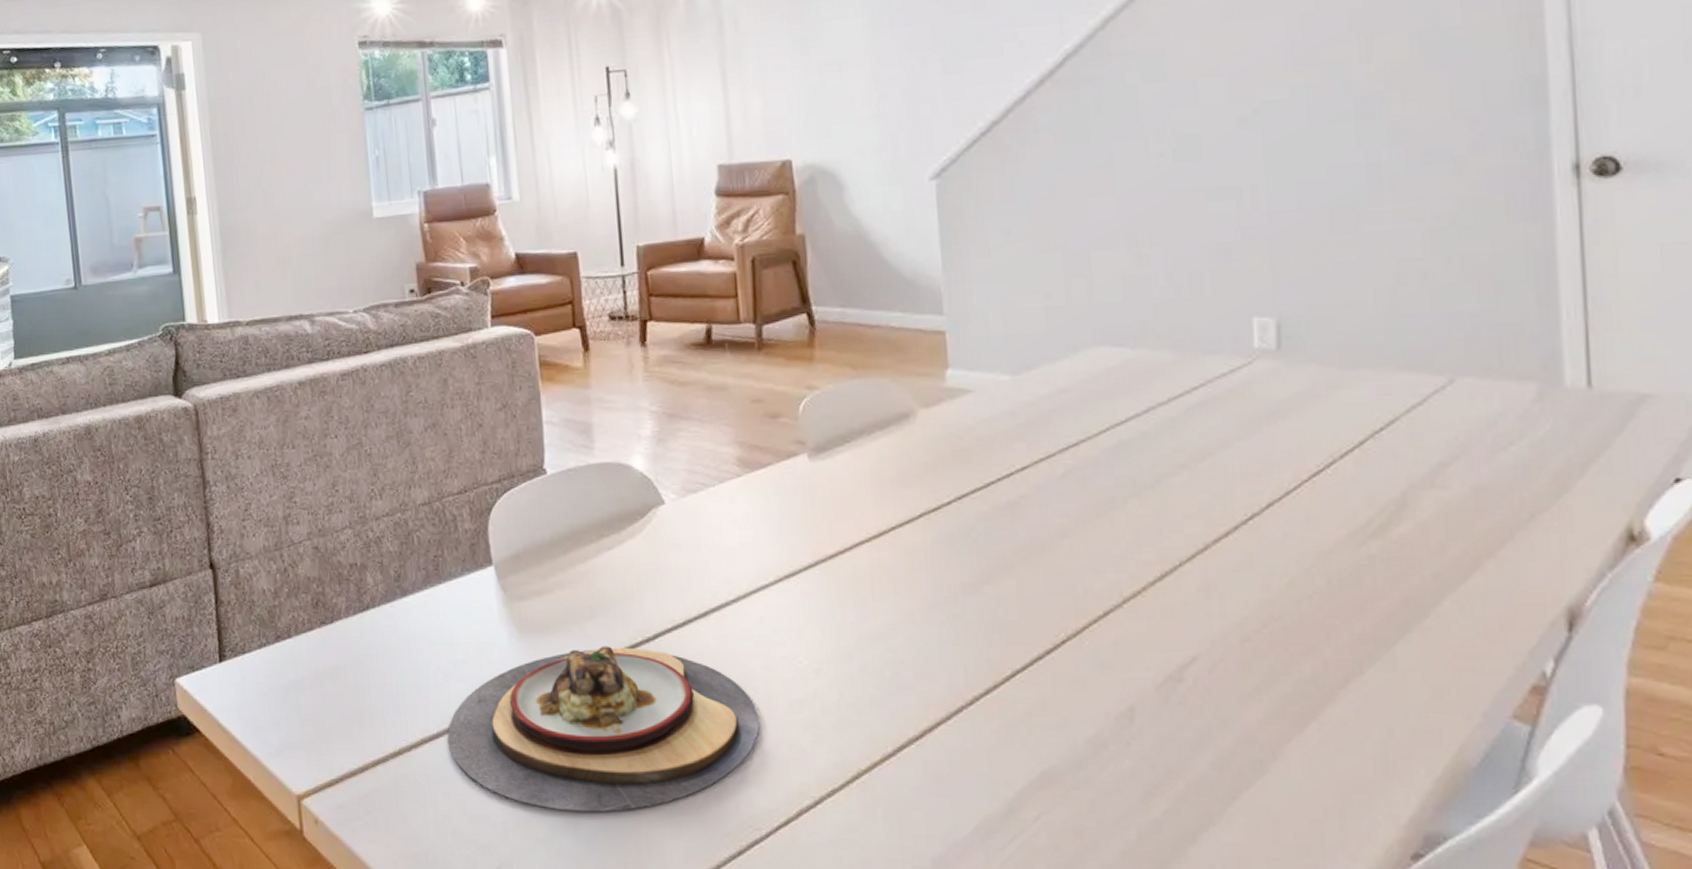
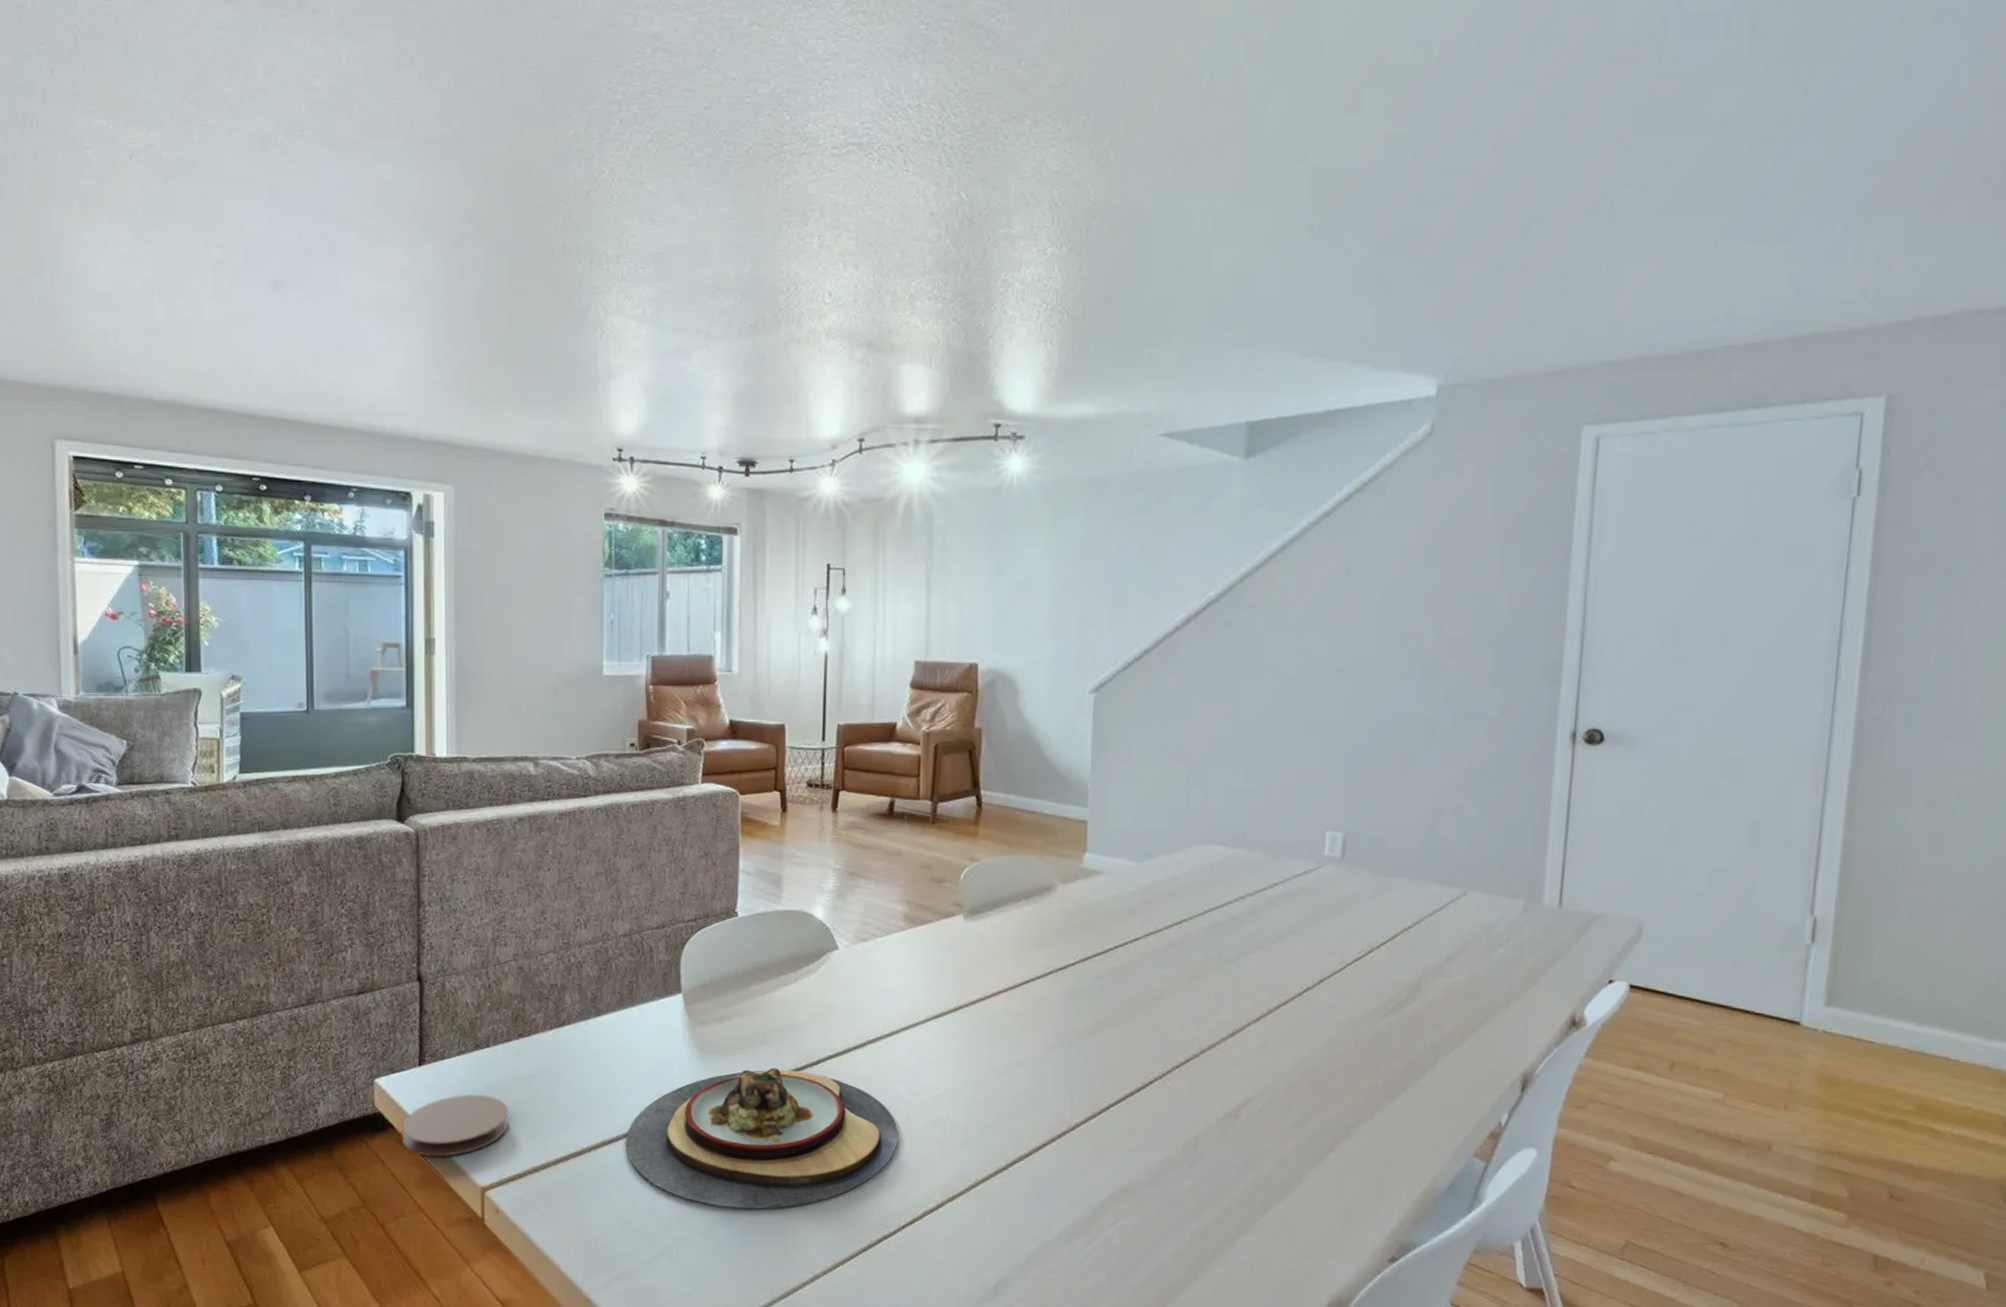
coaster: none [208,690,319,763] -> present [402,1094,508,1157]

